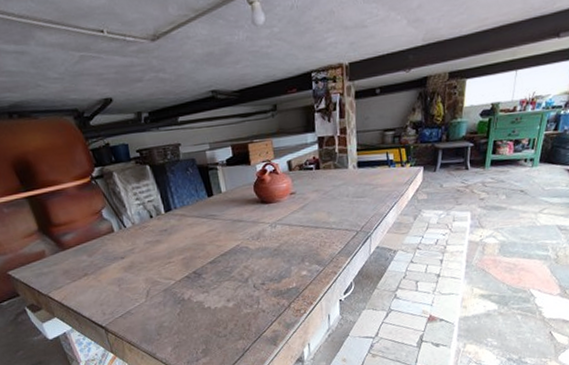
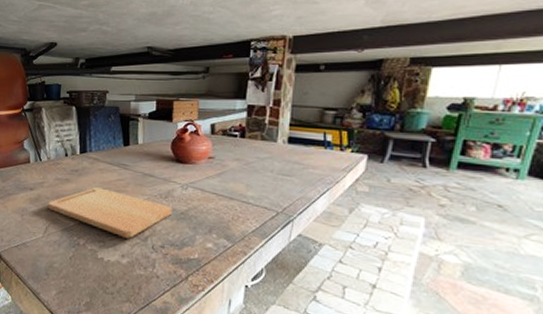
cutting board: none [143,242,267,284] -> present [47,187,173,239]

